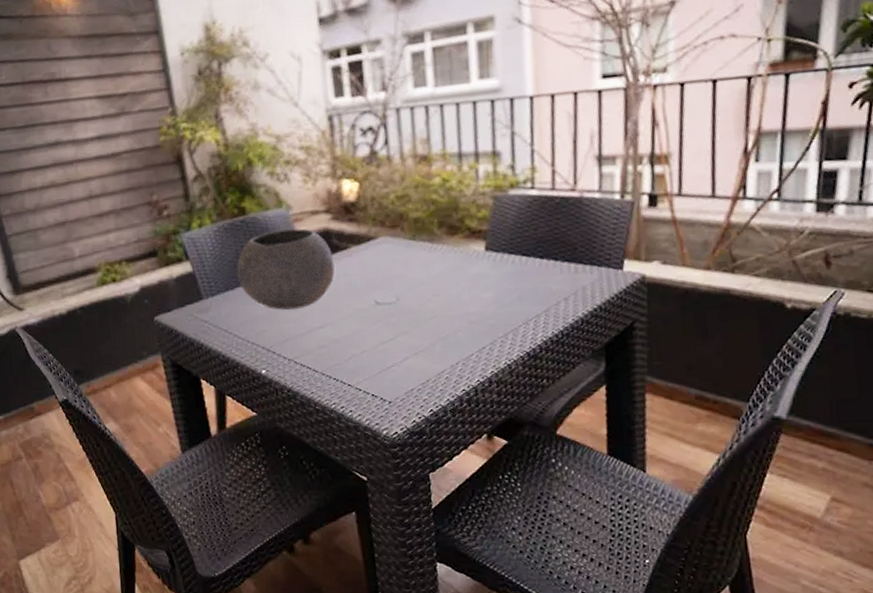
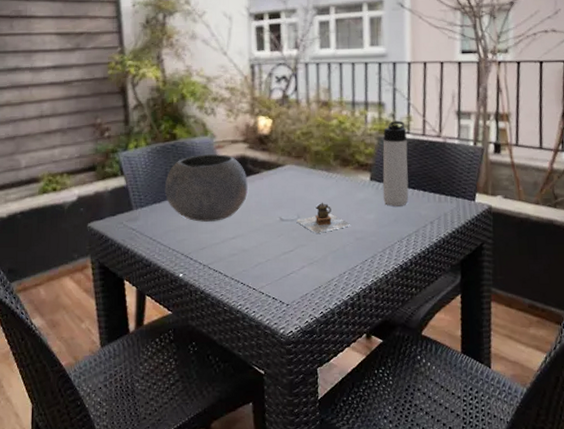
teapot: none [395,280,463,318] -> present [296,202,351,233]
thermos bottle: none [500,173,535,282] -> present [382,120,409,207]

